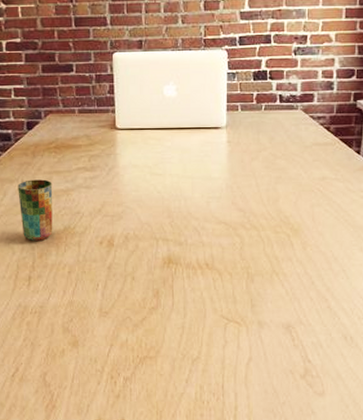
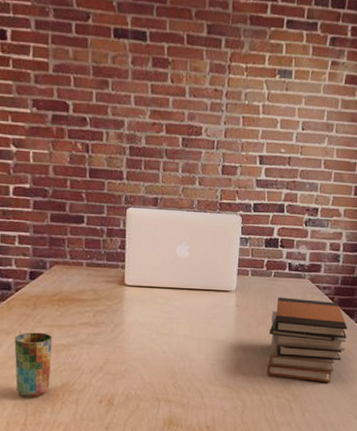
book stack: none [263,130,347,215] -> present [266,297,348,382]

